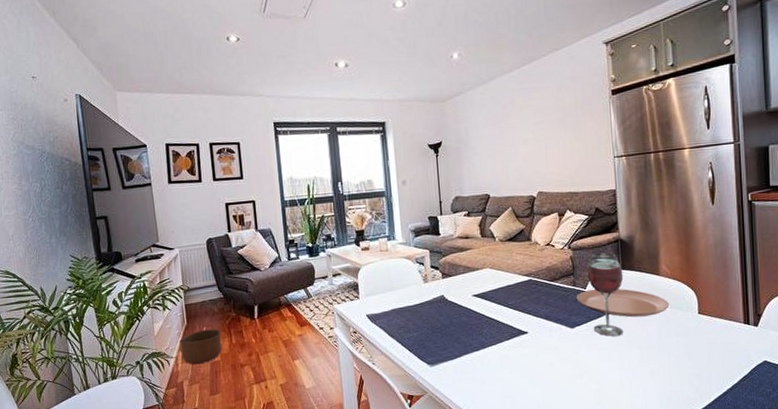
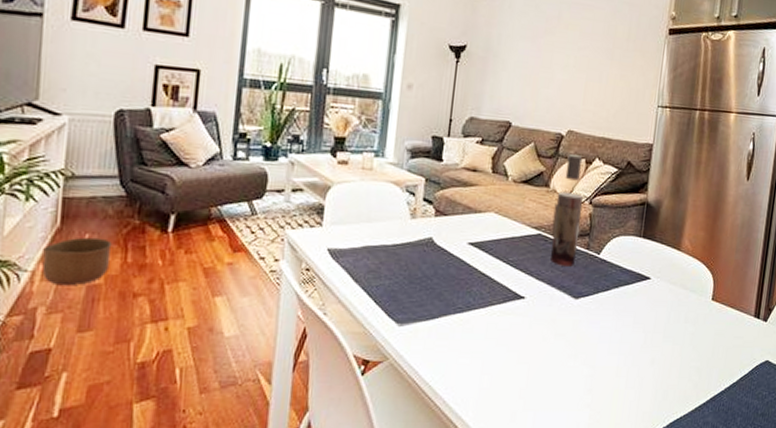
wine bottle: none [538,210,566,303] -> present [549,154,584,267]
plate: present [576,289,670,318] -> none [587,255,685,296]
wineglass: present [587,252,624,336] -> none [600,214,644,314]

